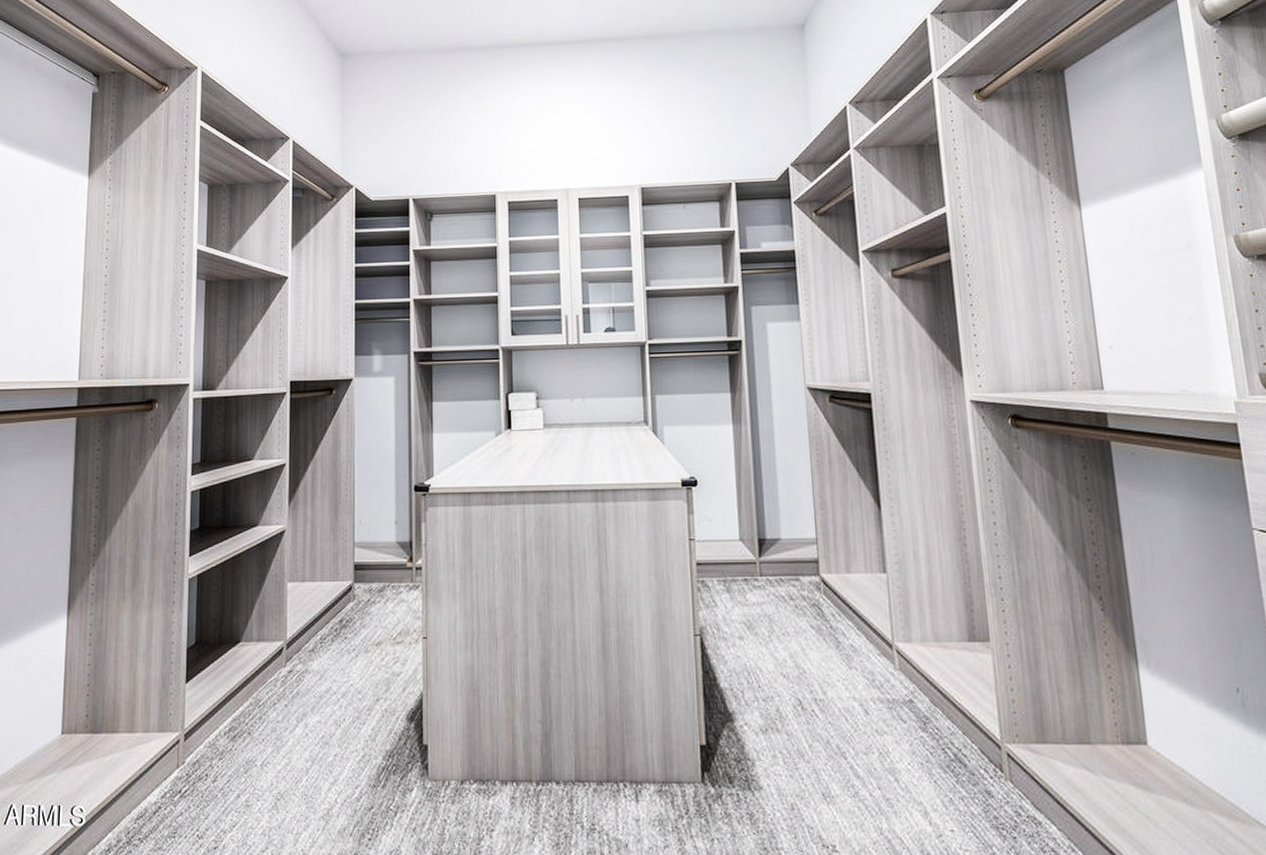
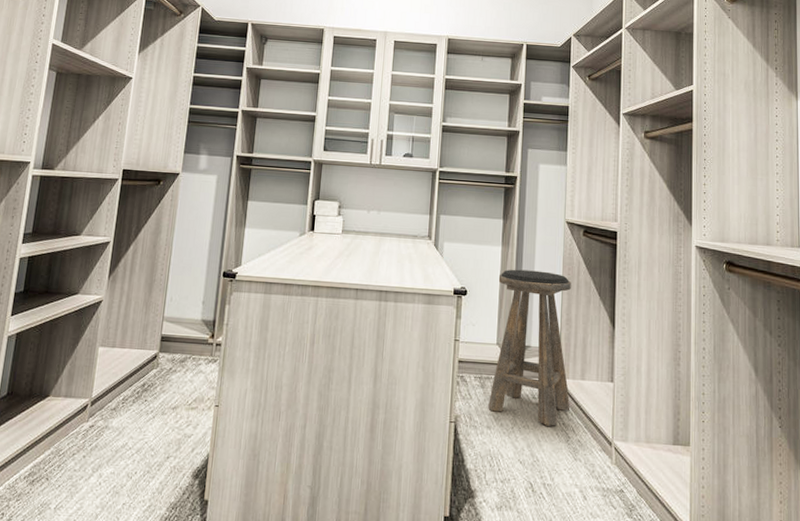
stool: none [733,449,837,631] -> present [488,269,571,426]

